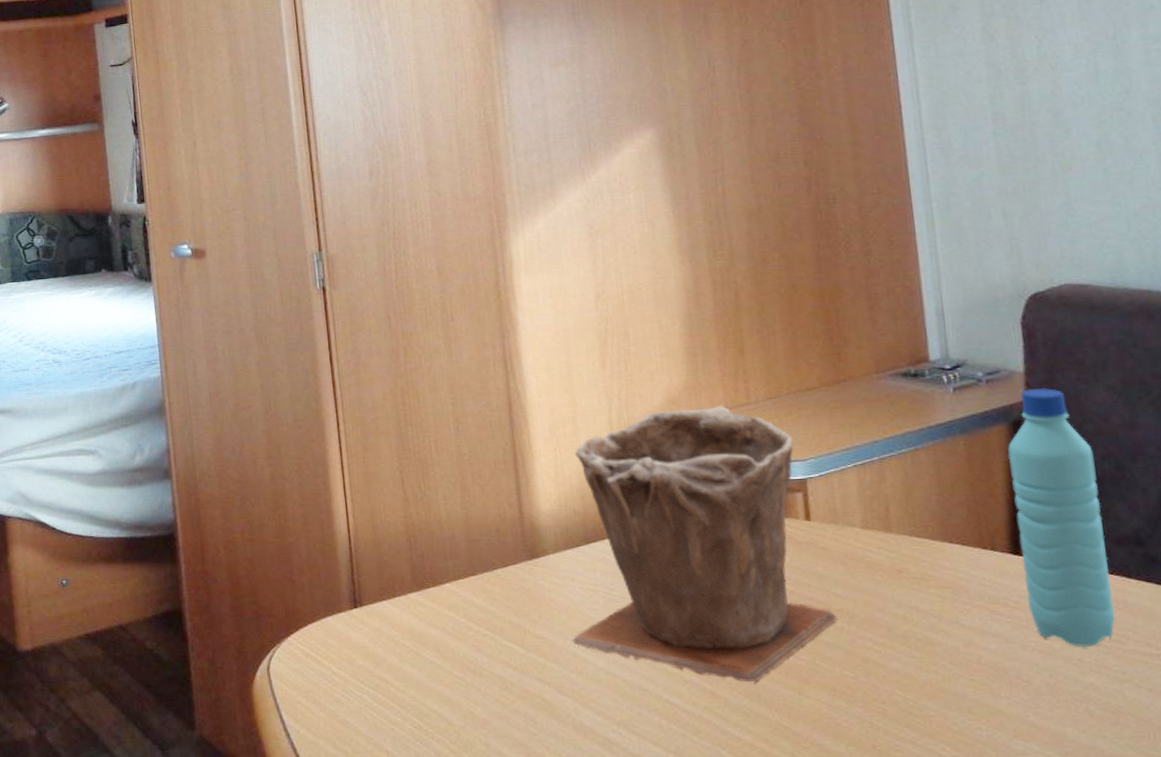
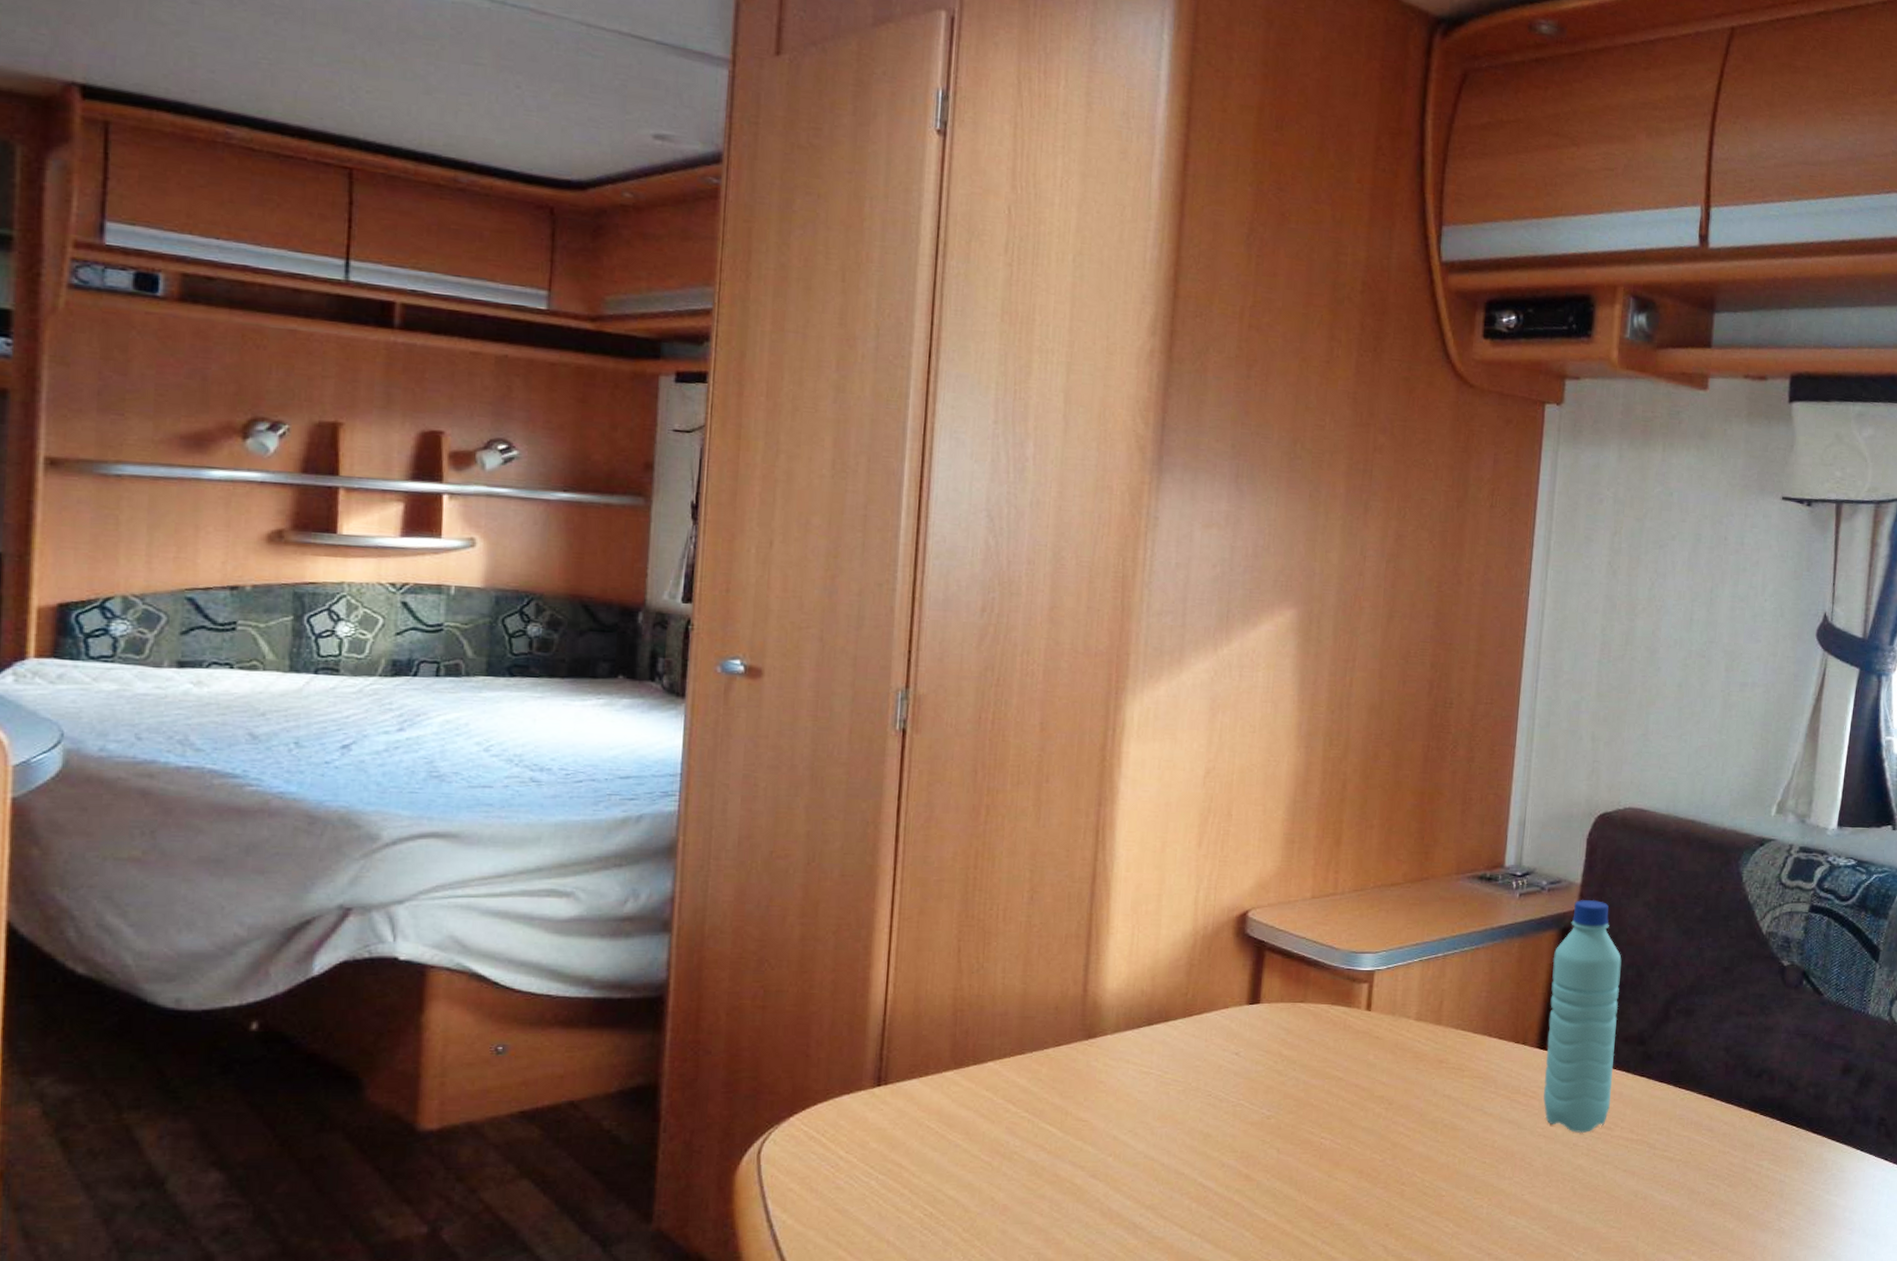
plant pot: present [571,406,838,684] -> none [1114,894,1377,1167]

